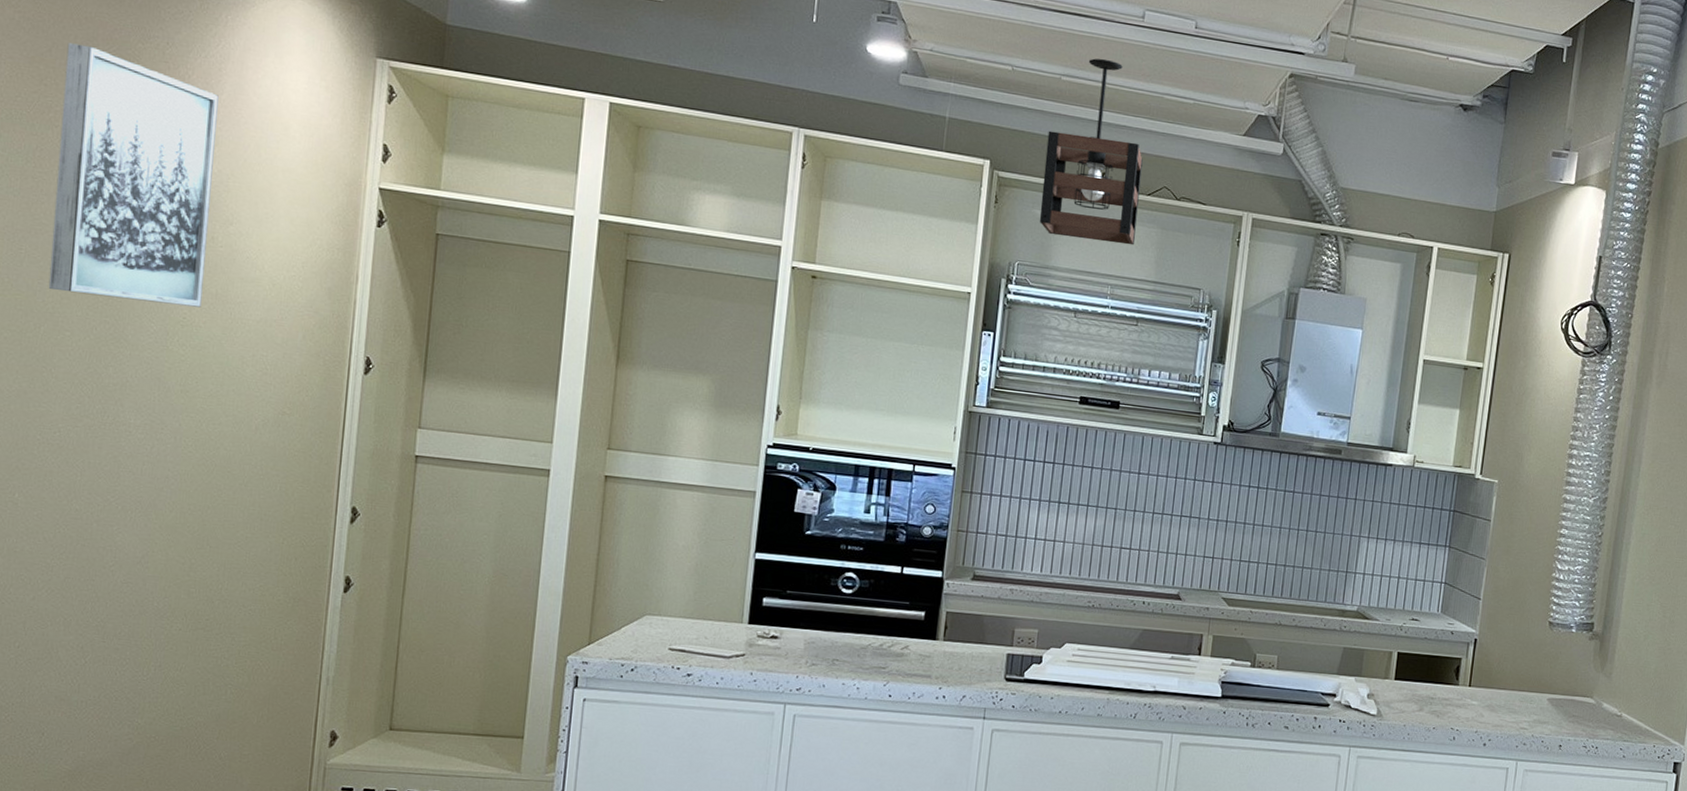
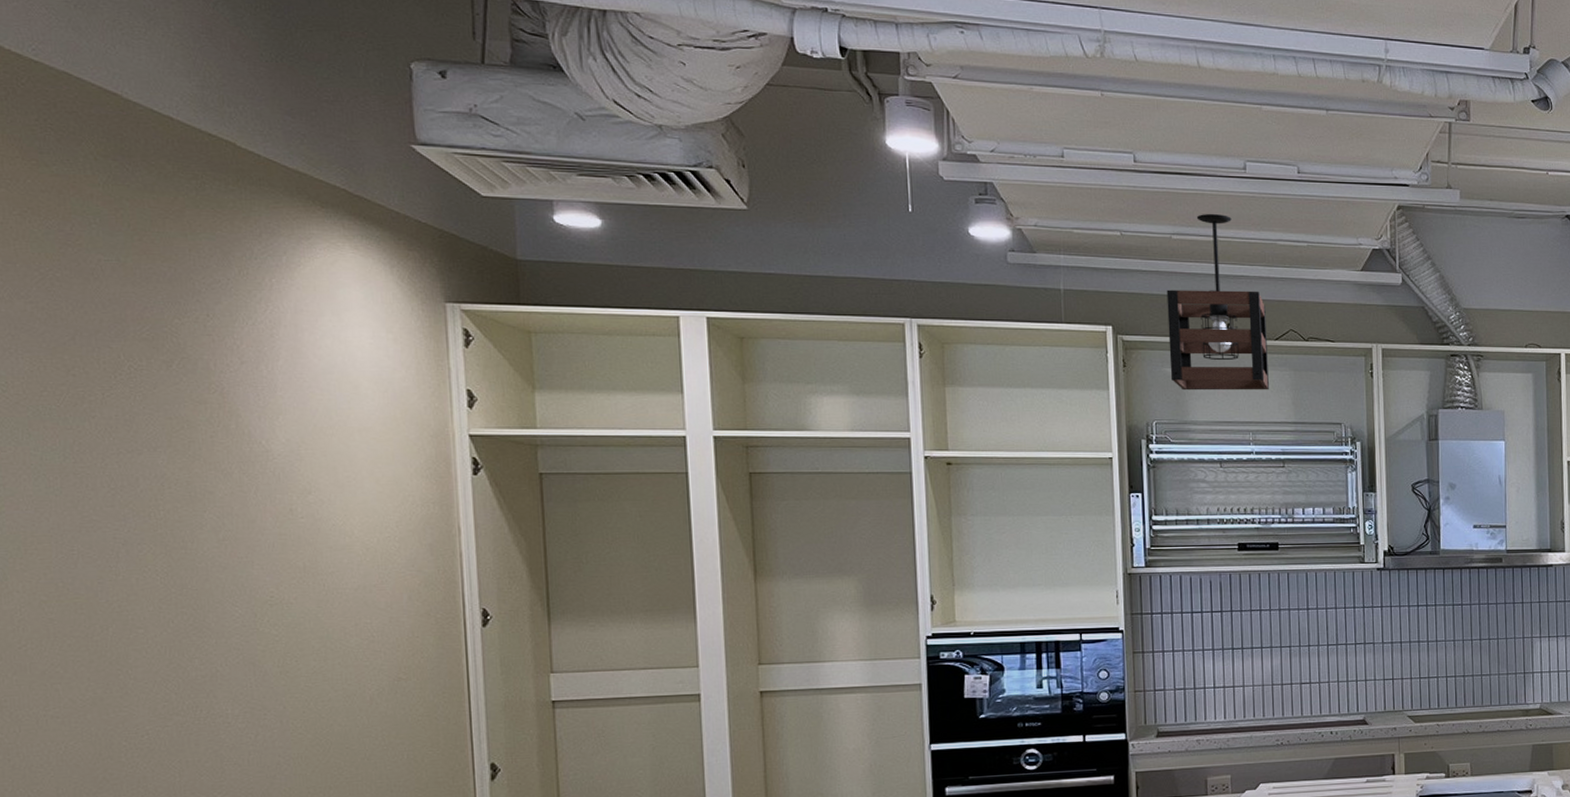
wall art: present [48,43,219,308] -> none [92,328,289,588]

